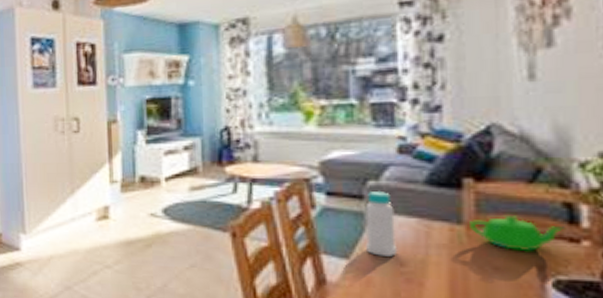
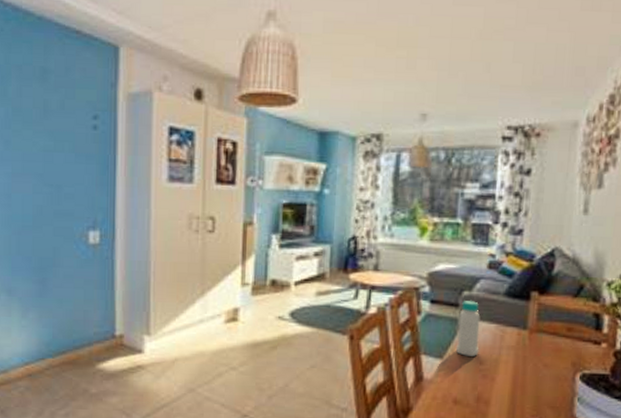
teapot: present [470,216,567,252] -> none [531,323,594,352]

